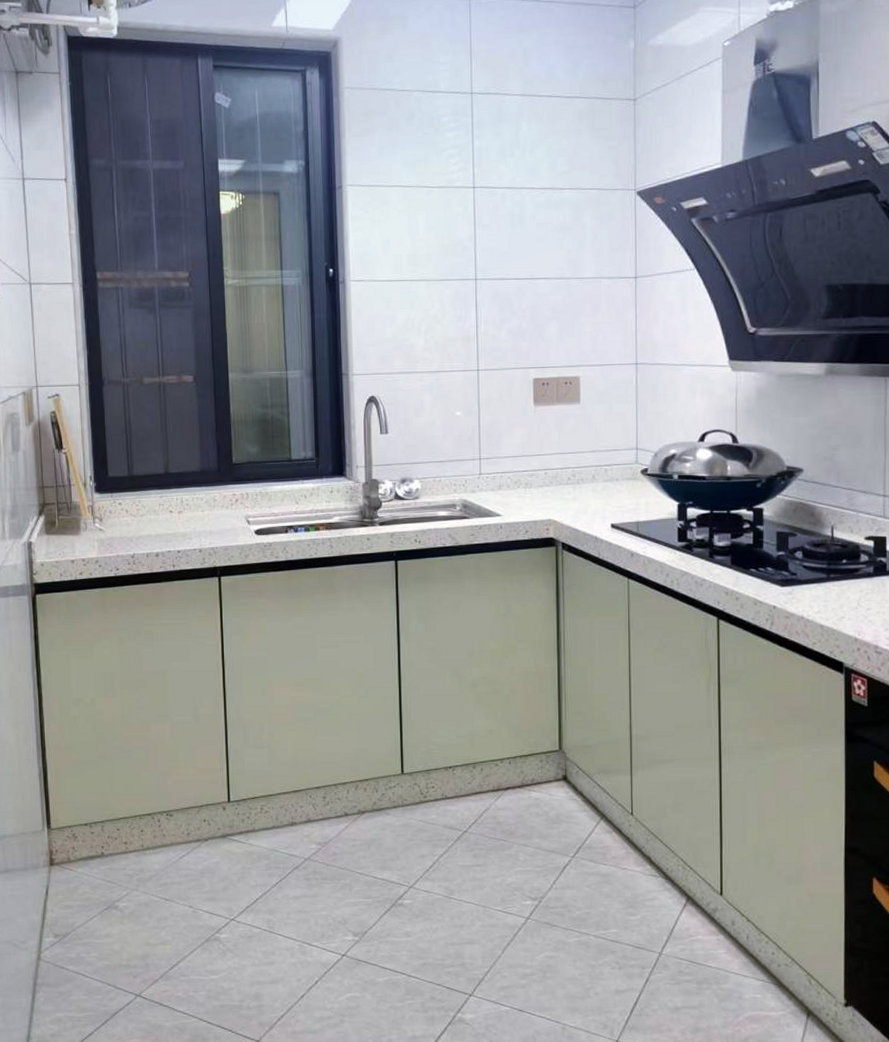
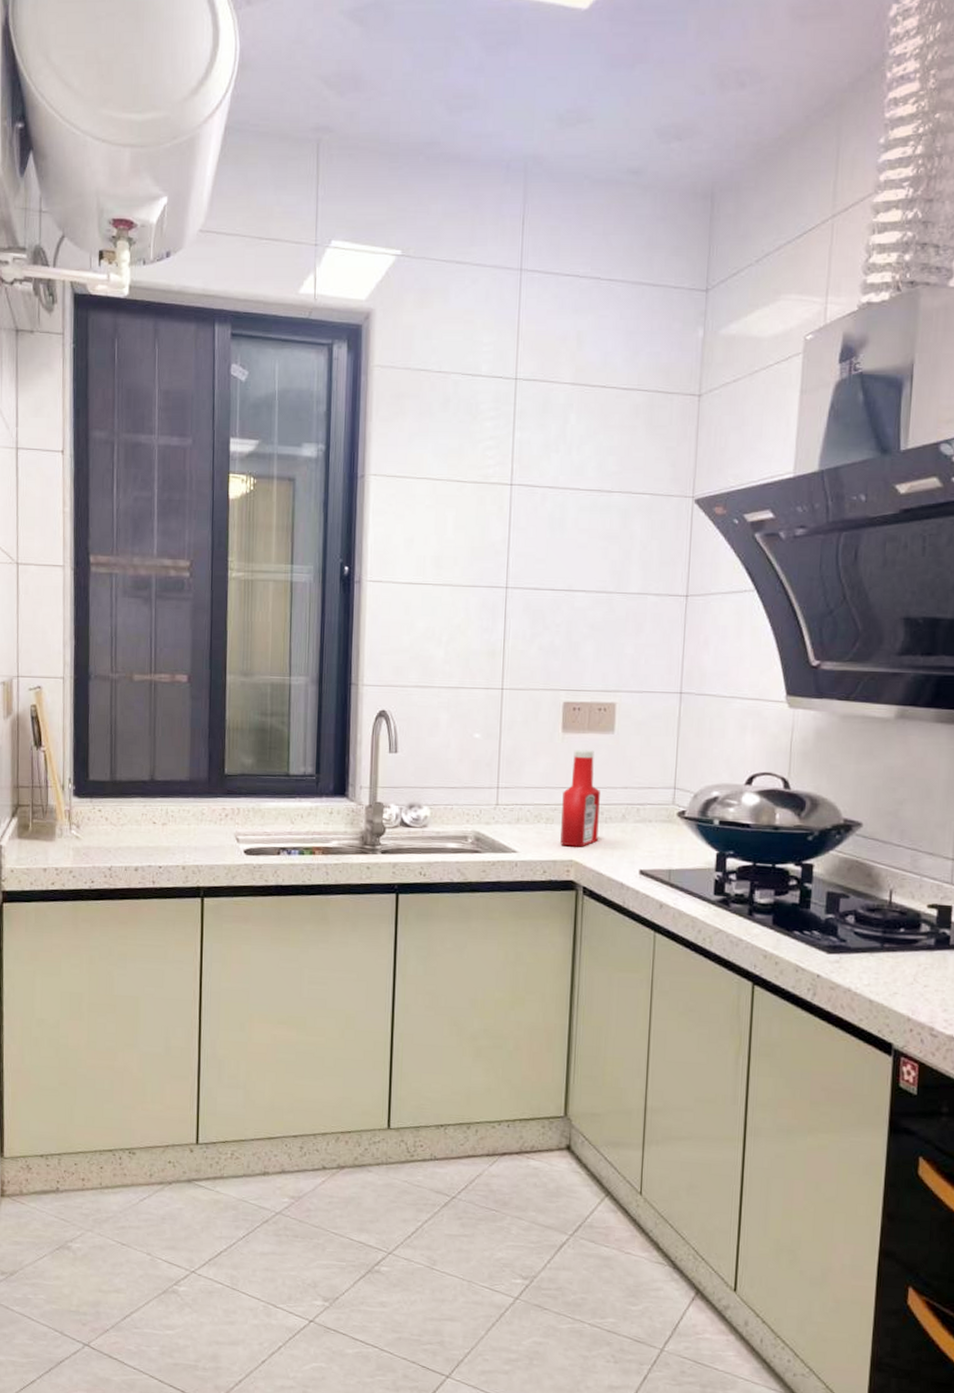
ketchup bottle: none [538,420,572,507] -> present [560,750,600,847]

